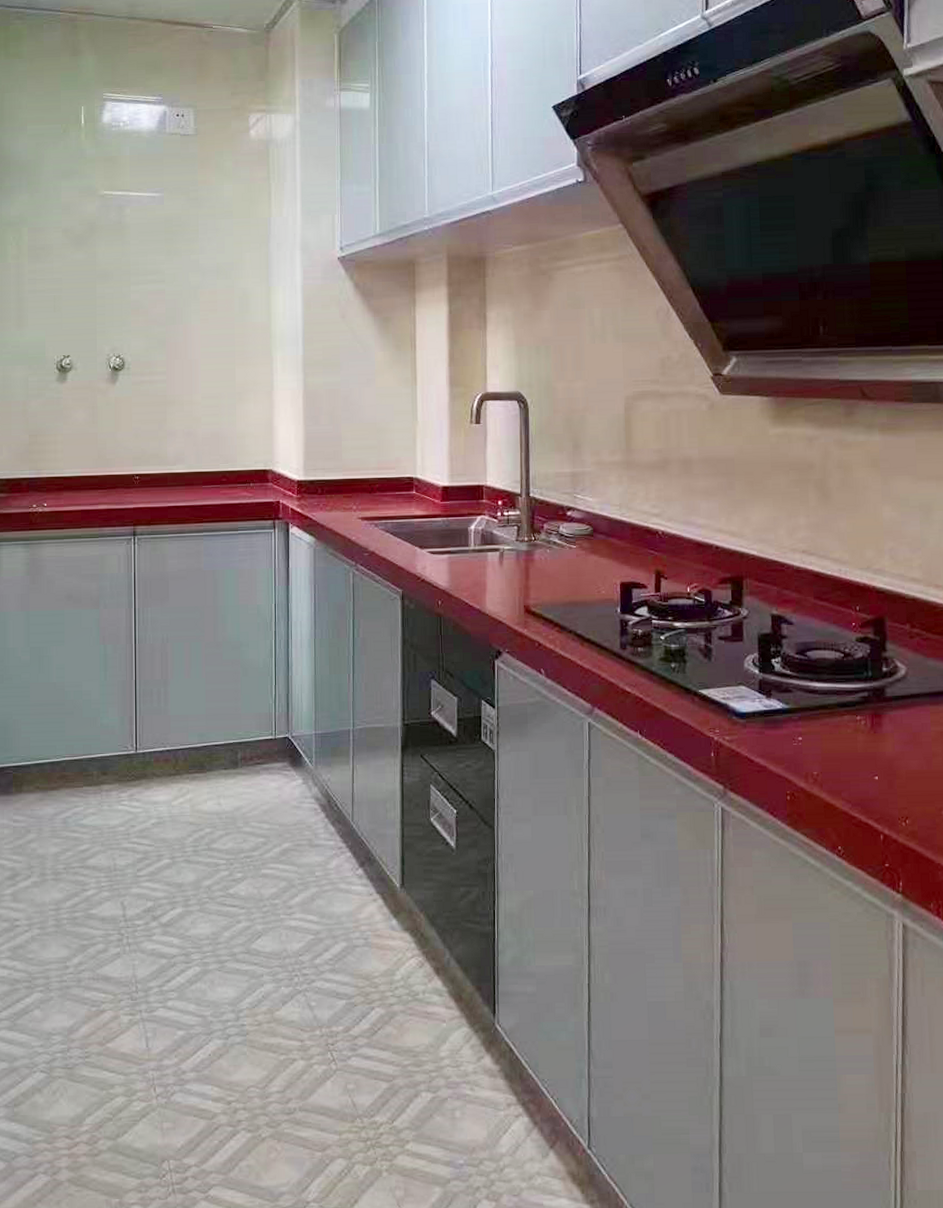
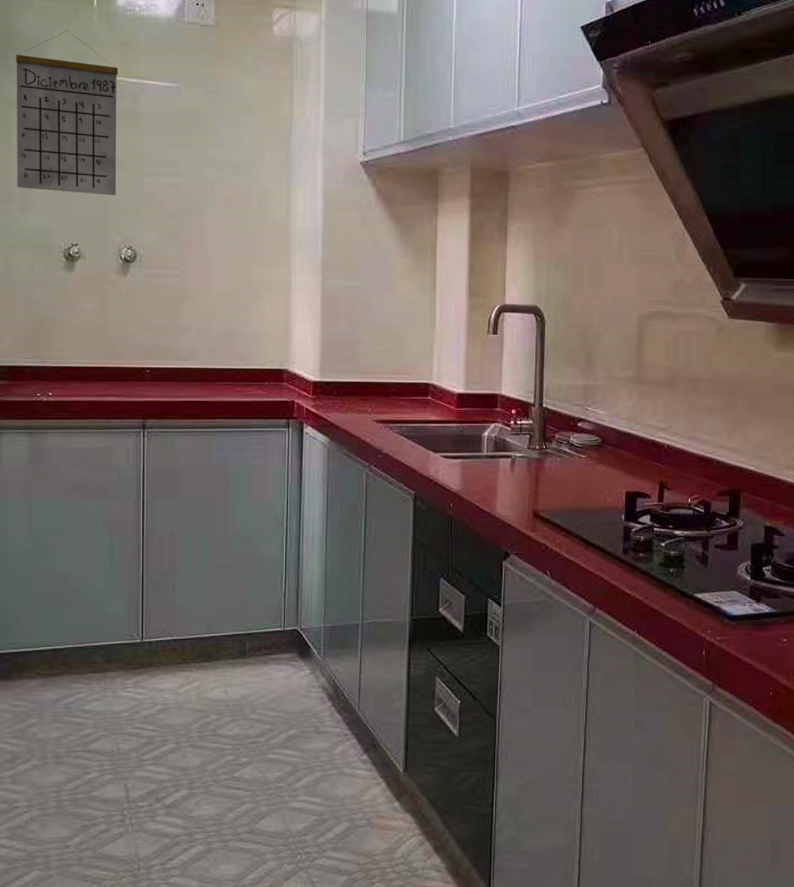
calendar: none [11,150,105,307] -> present [16,30,119,196]

